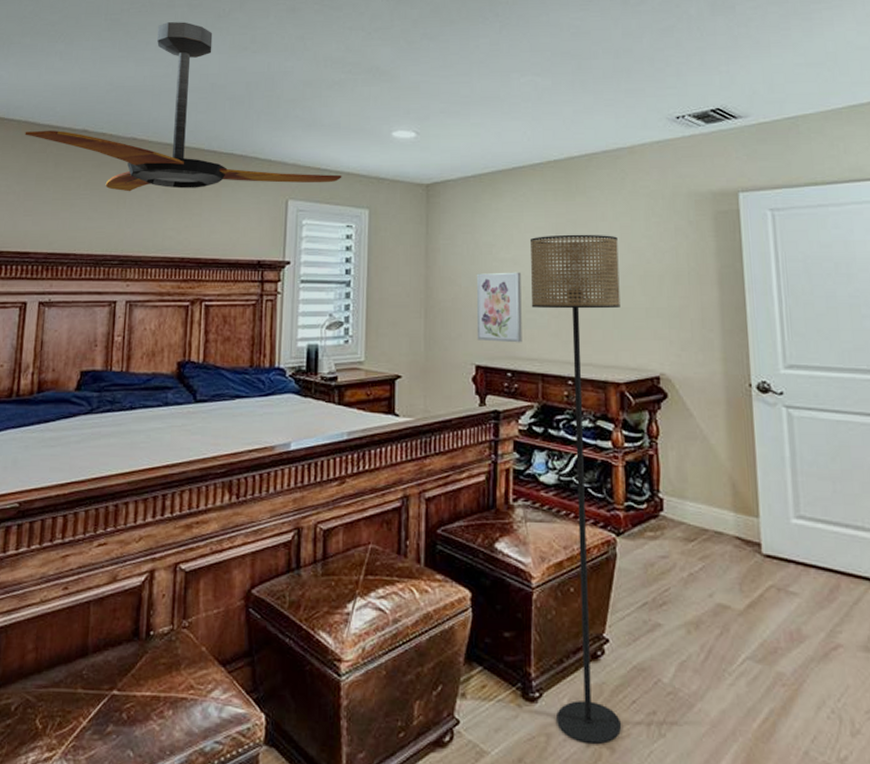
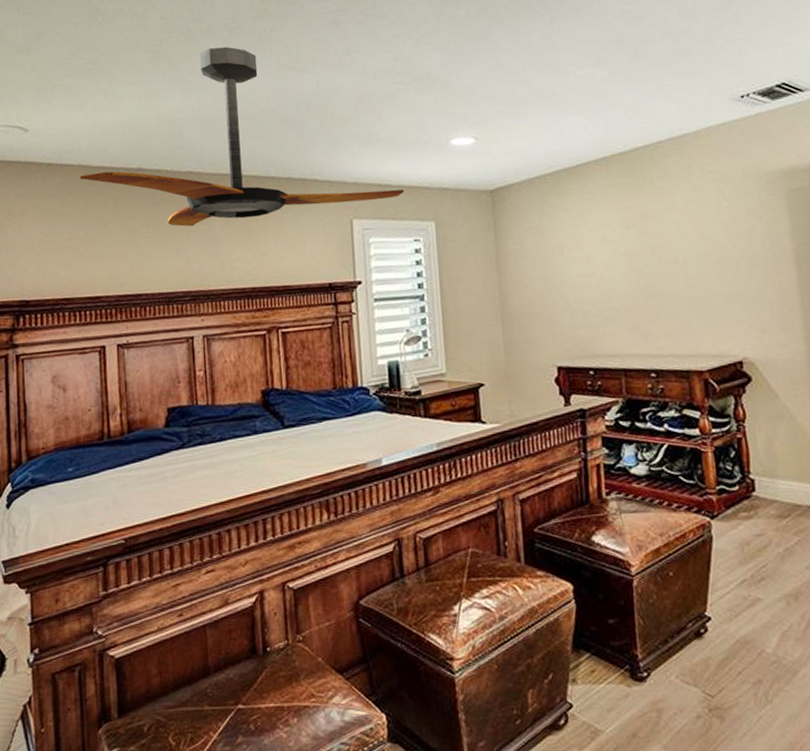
wall art: present [476,272,522,343] -> none [549,270,602,342]
floor lamp: present [529,234,622,745] -> none [600,224,730,716]

